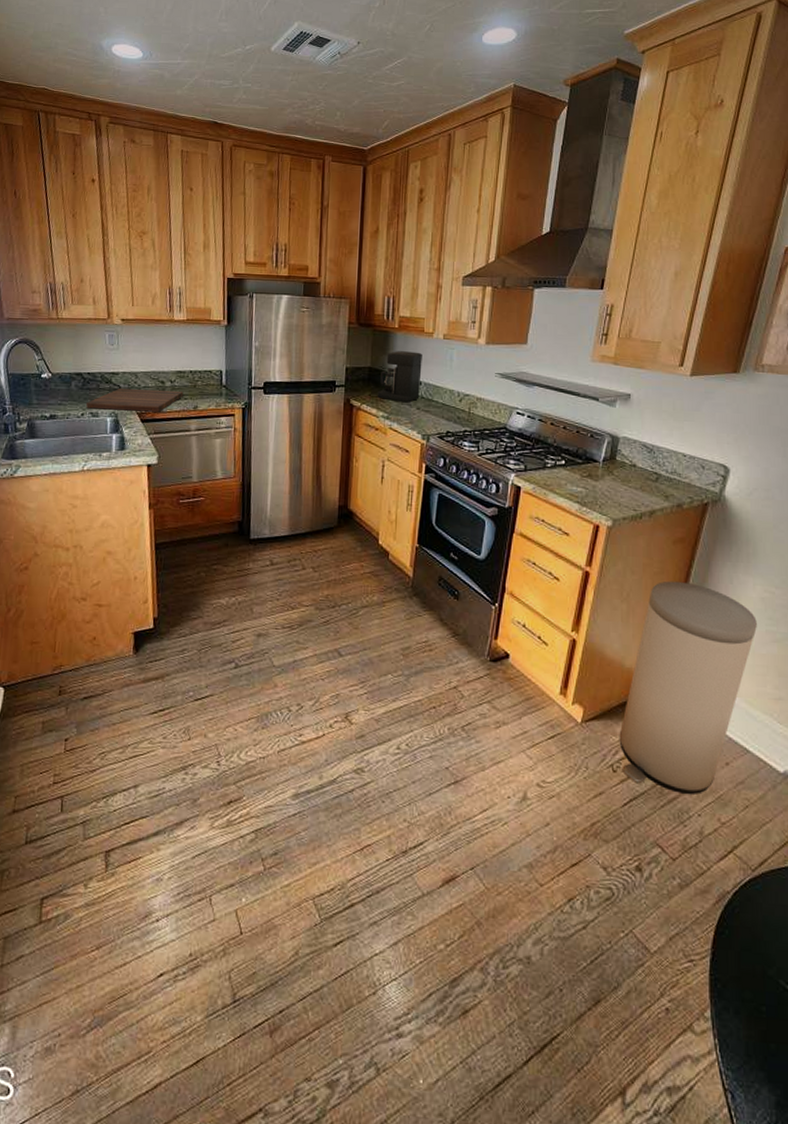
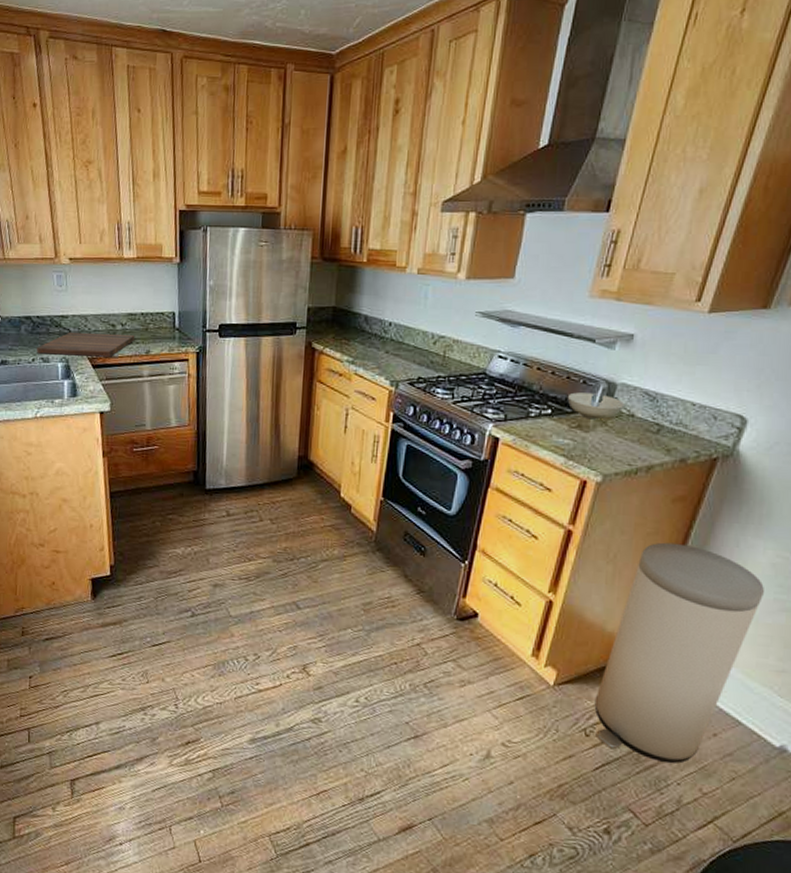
coffee maker: present [377,351,422,403] -> none [342,288,393,346]
bowl: none [578,445,627,470] -> present [567,392,625,420]

